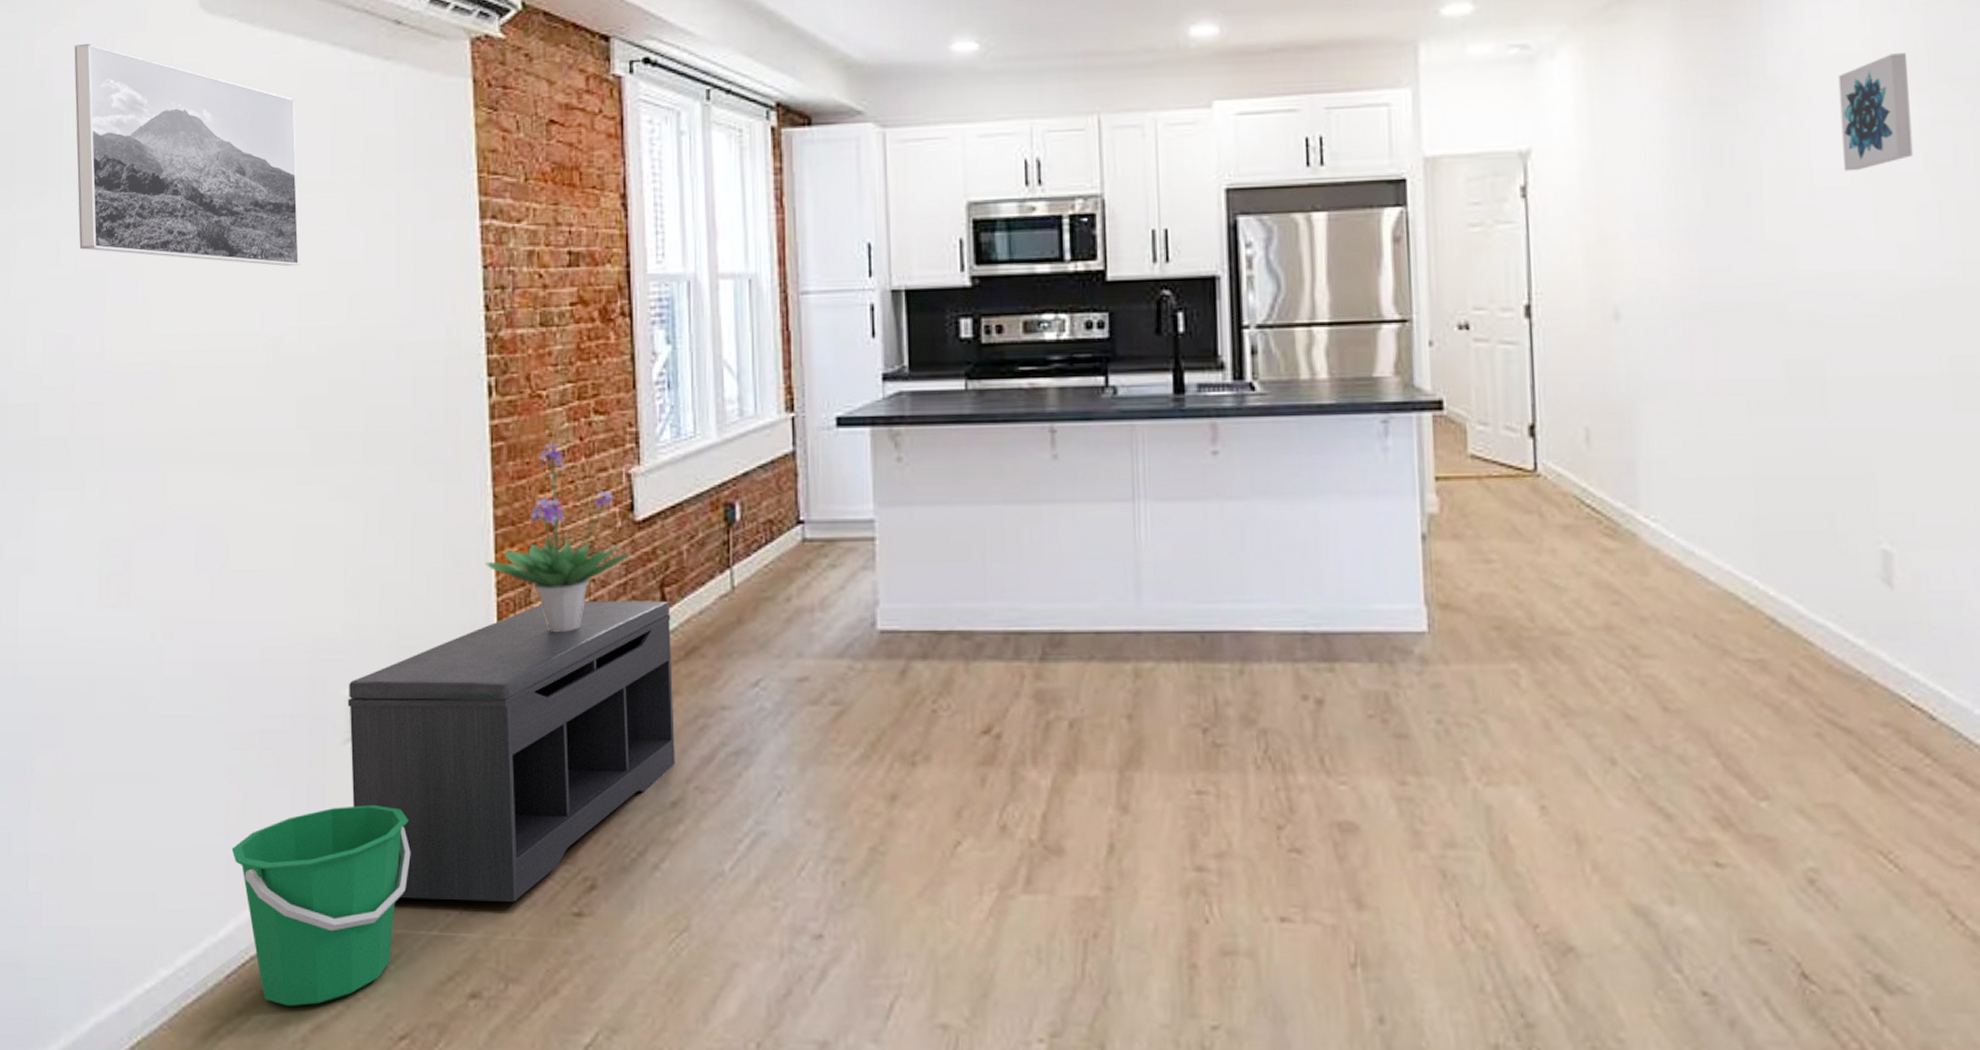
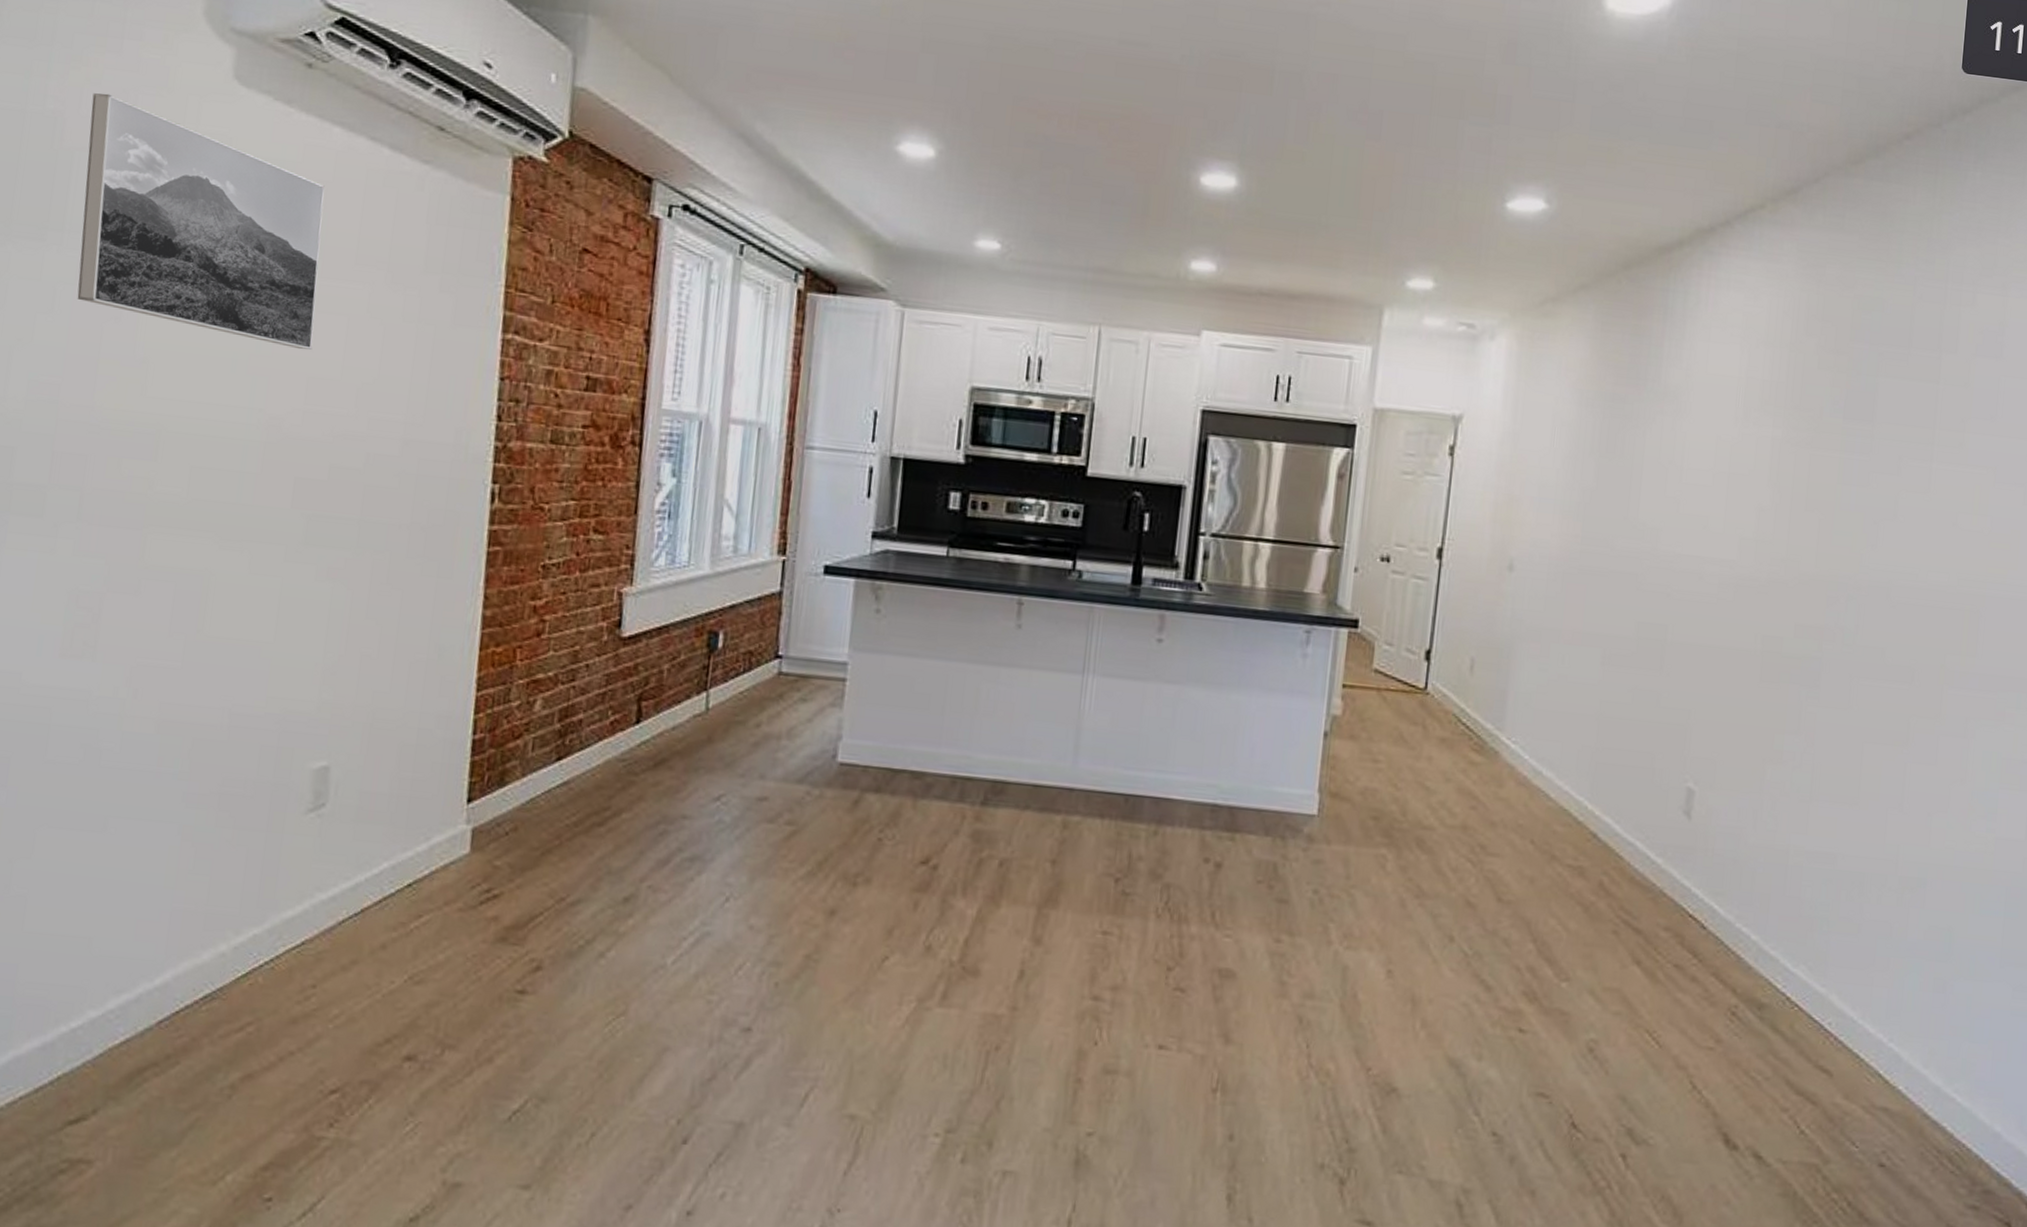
bucket: present [231,805,411,1006] -> none [177,872,363,1056]
bench: present [347,601,675,902] -> none [308,704,645,976]
potted plant: present [486,443,632,632] -> none [469,554,614,732]
wall art: present [1838,53,1913,171] -> none [1708,380,1771,474]

